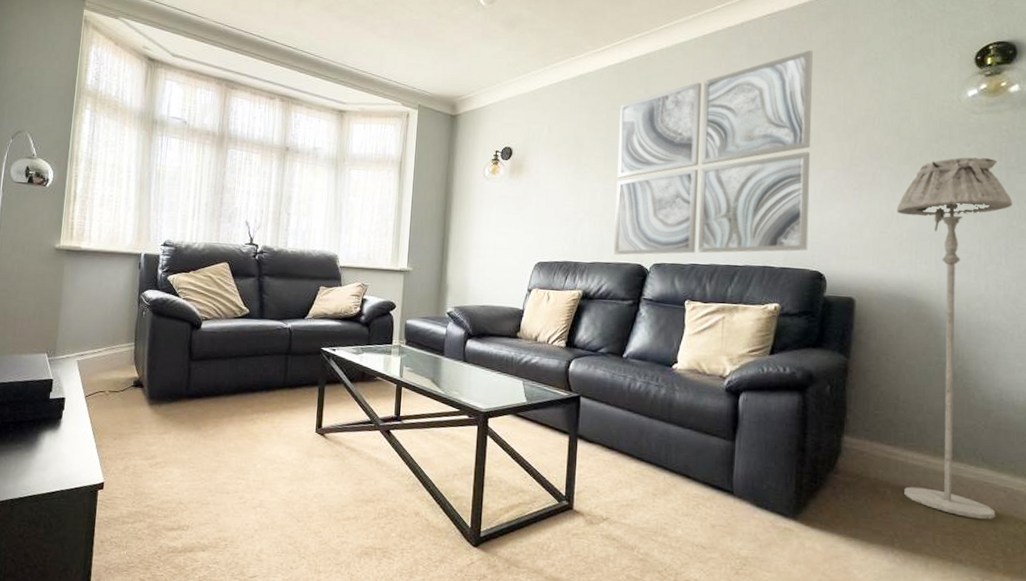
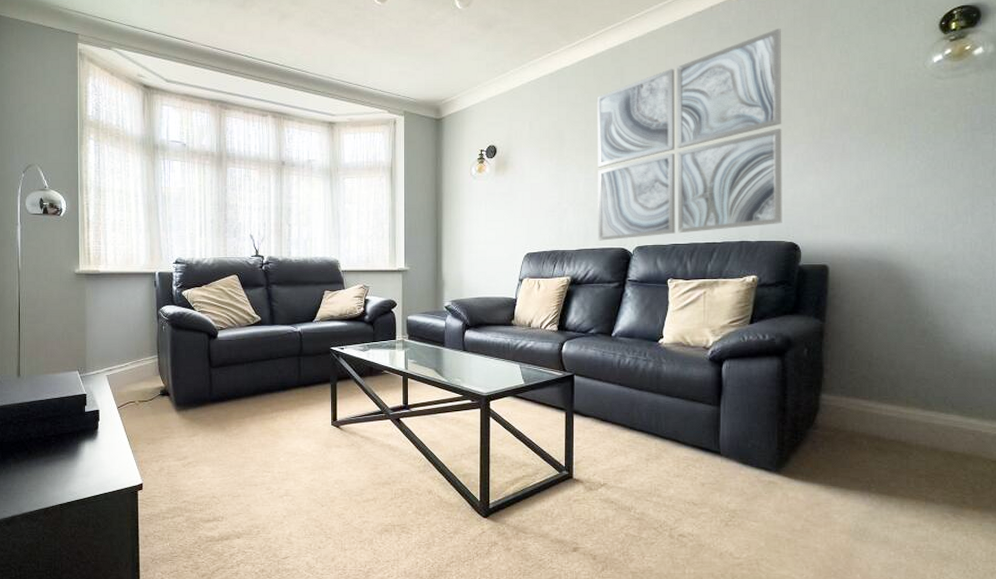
floor lamp: present [896,157,1013,519] -> none [866,122,978,460]

